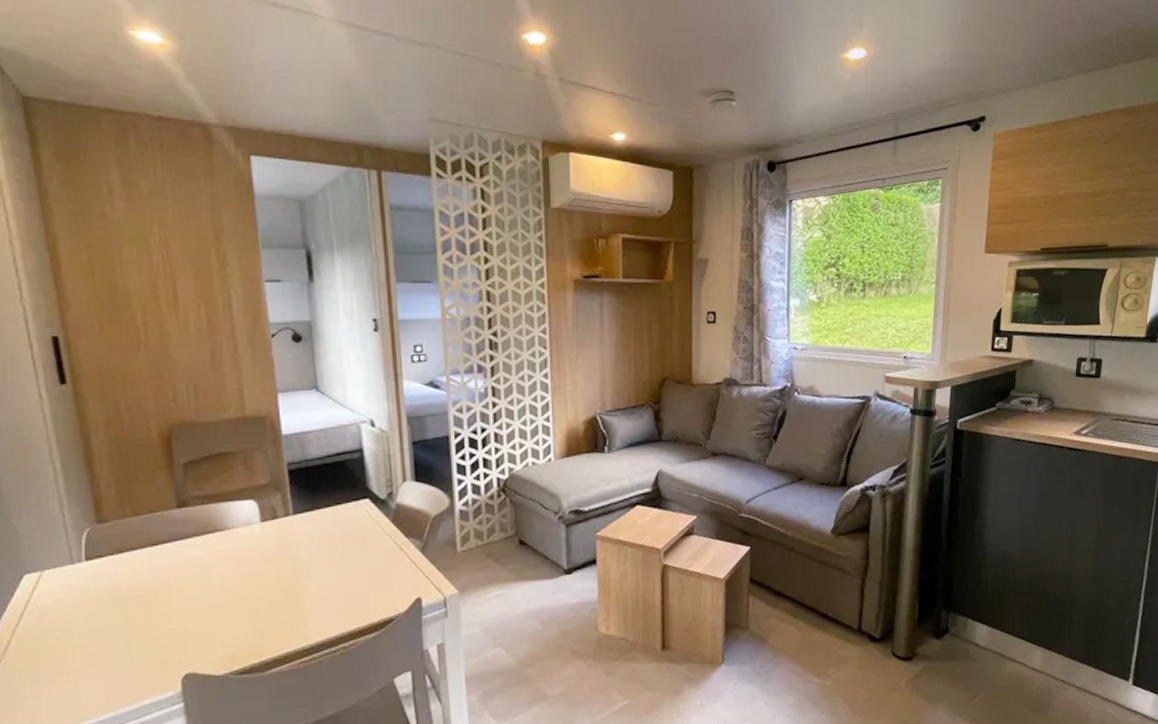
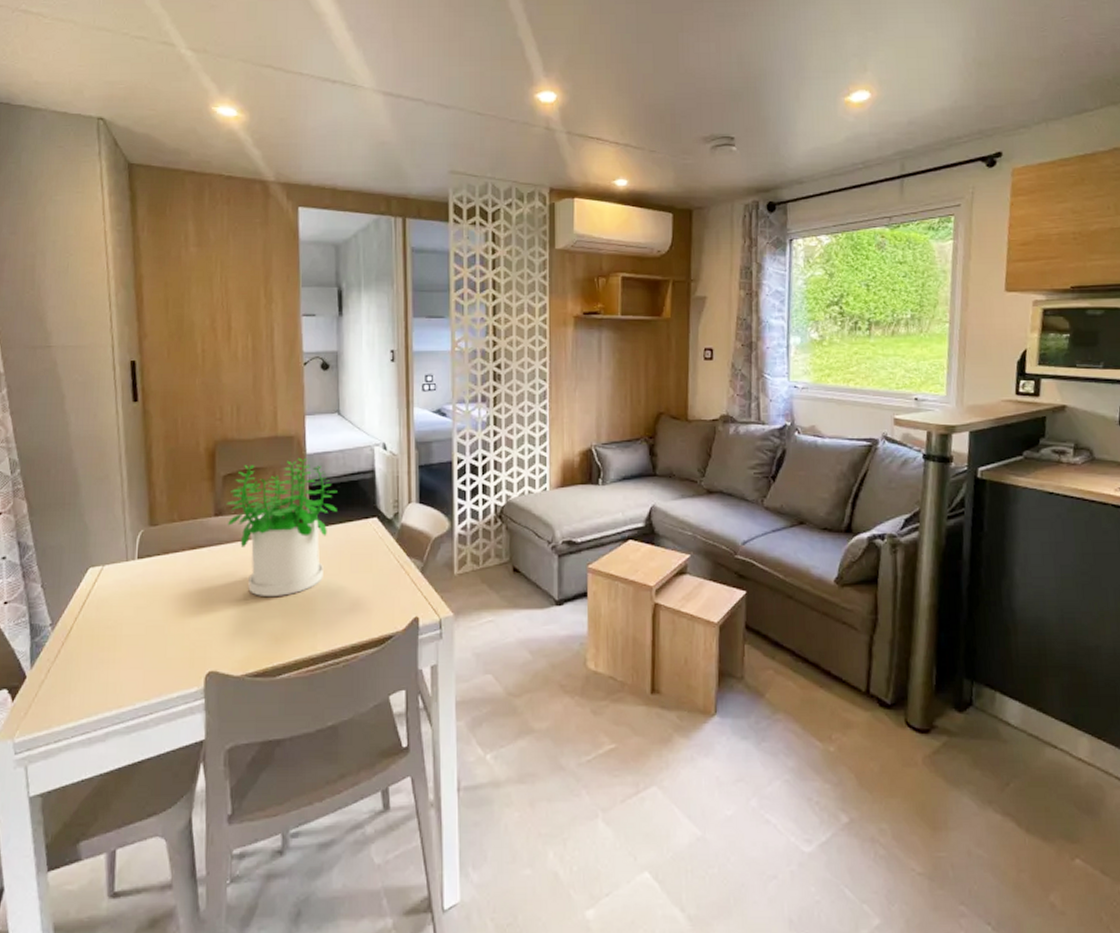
potted plant: none [190,439,323,590] -> present [226,457,338,596]

